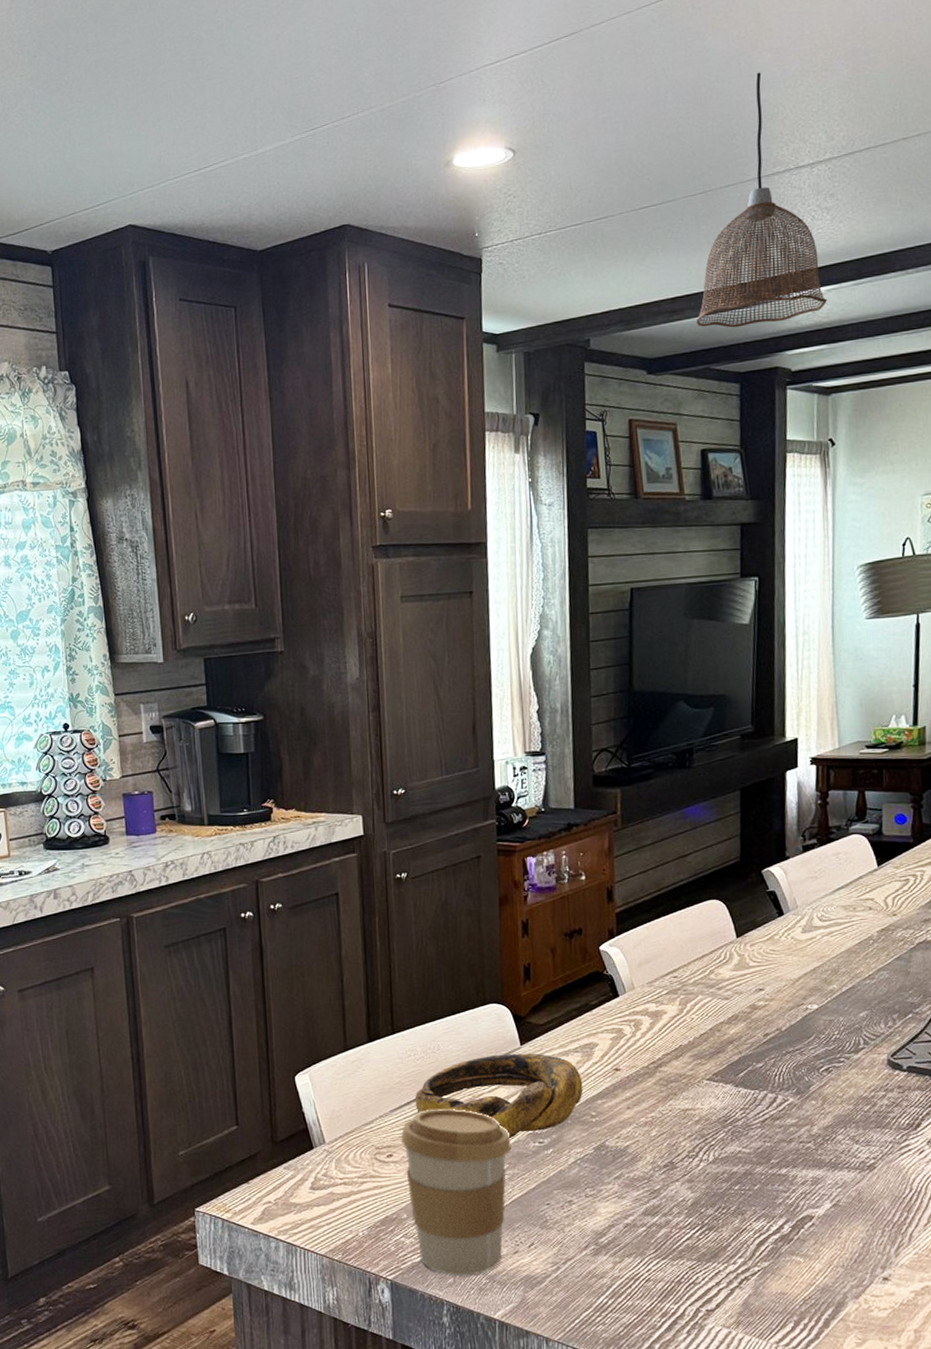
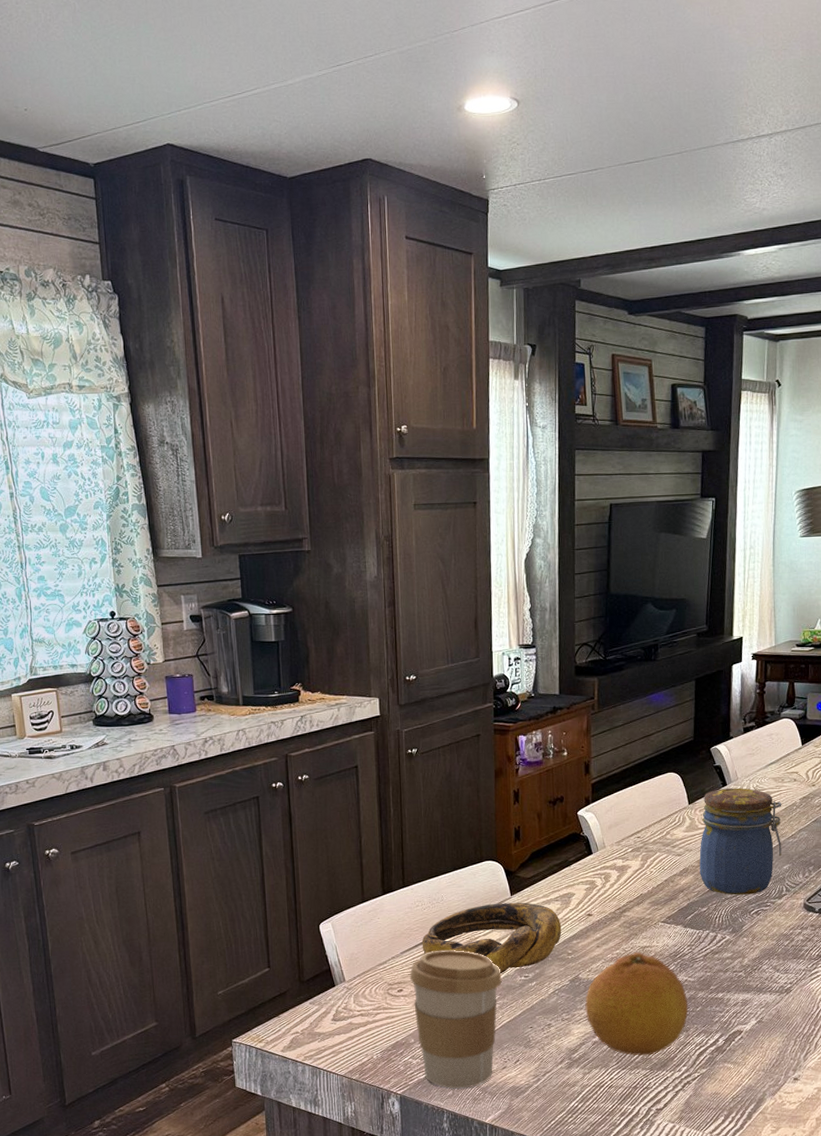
fruit: none [614,1116,744,1243] -> present [585,952,689,1056]
pendant lamp: present [696,72,827,328] -> none [670,46,779,277]
jar: none [751,918,856,1048] -> present [699,788,782,895]

